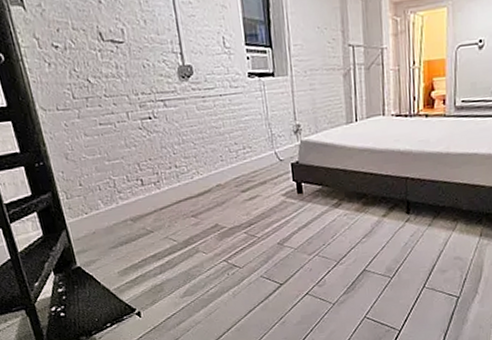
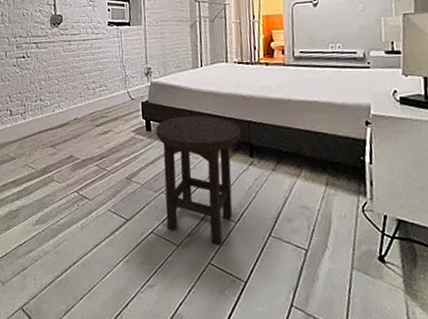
stool: none [307,174,398,300] -> present [155,115,241,246]

